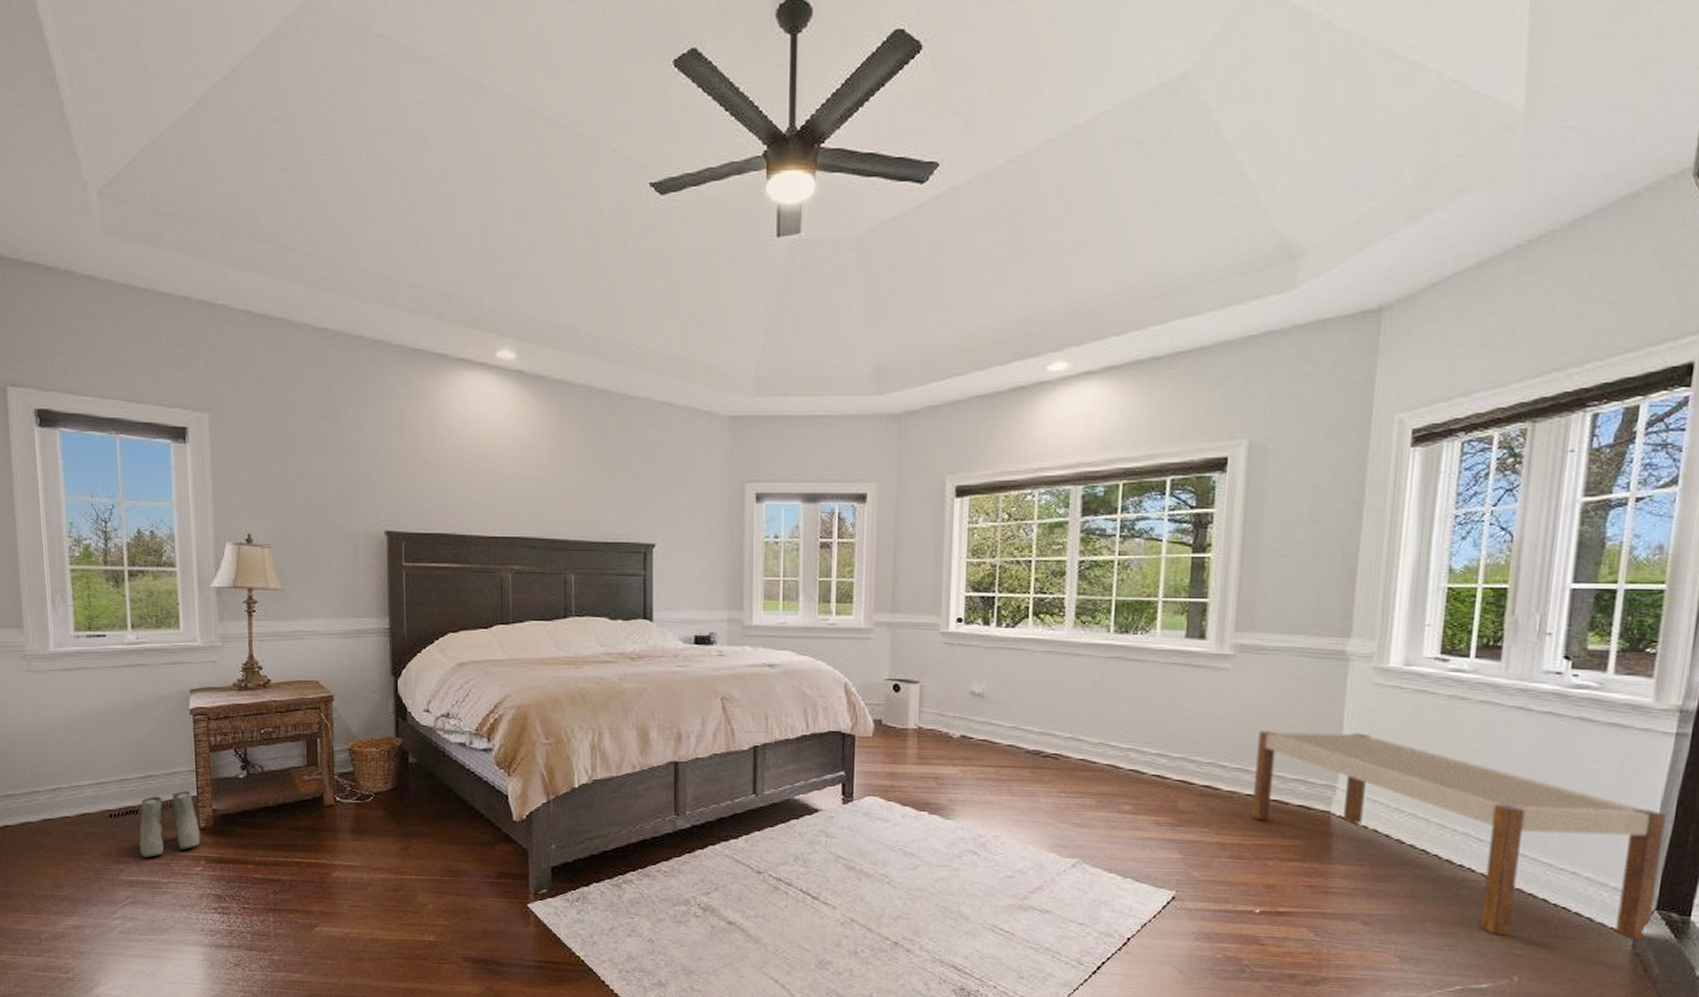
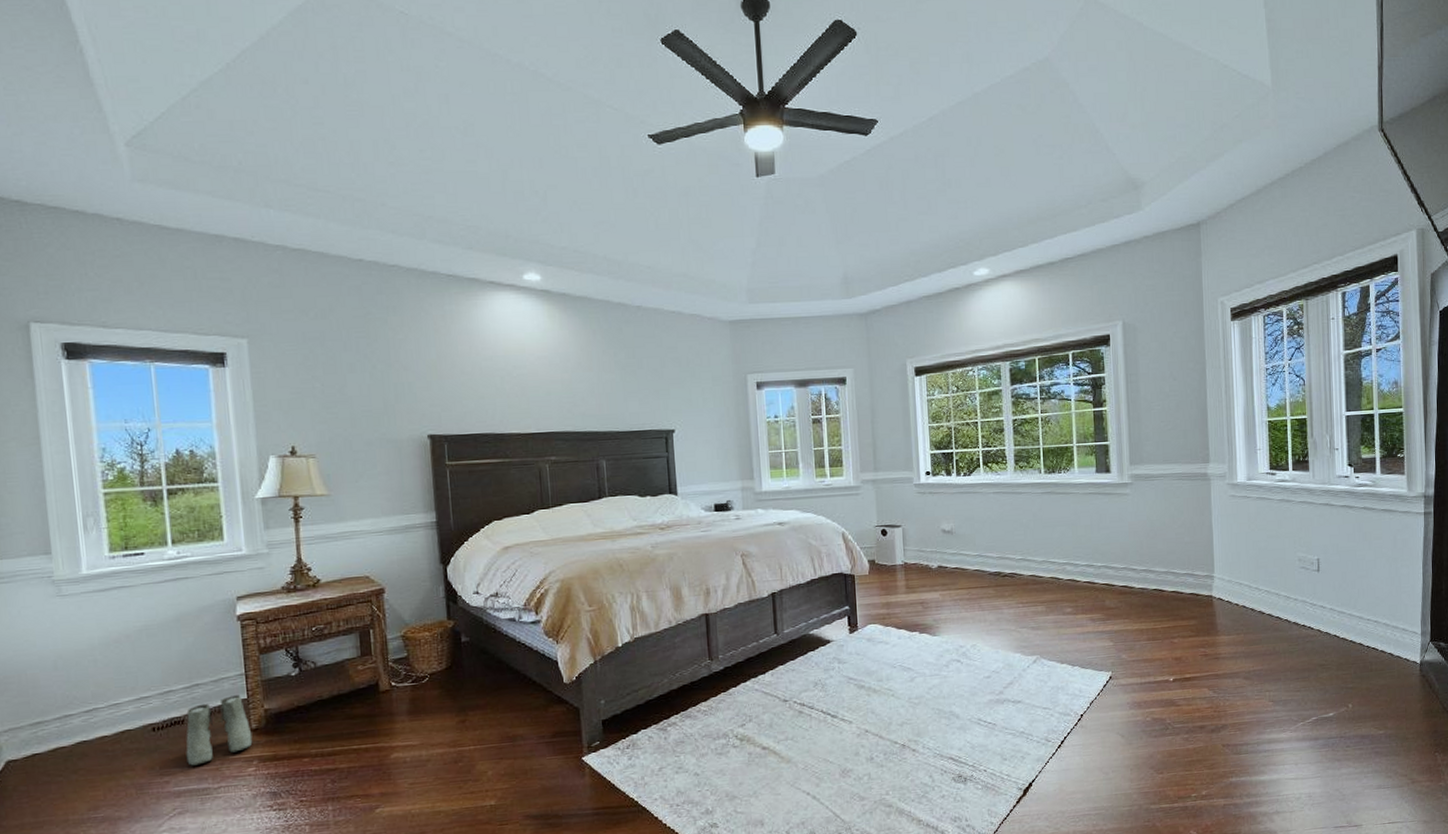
bench: present [1252,730,1666,941] -> none [1156,533,1429,675]

